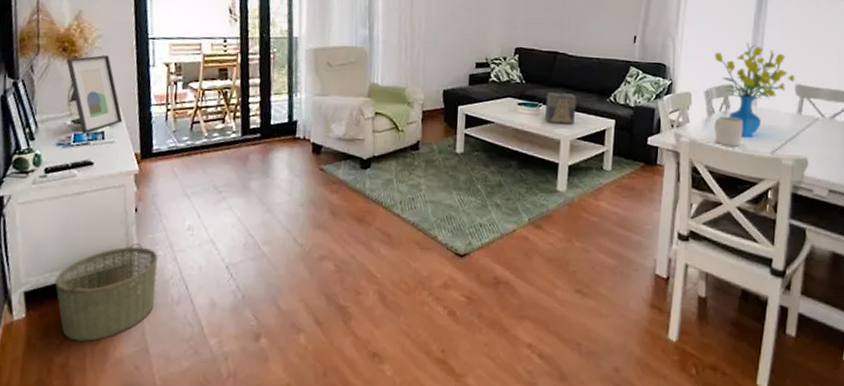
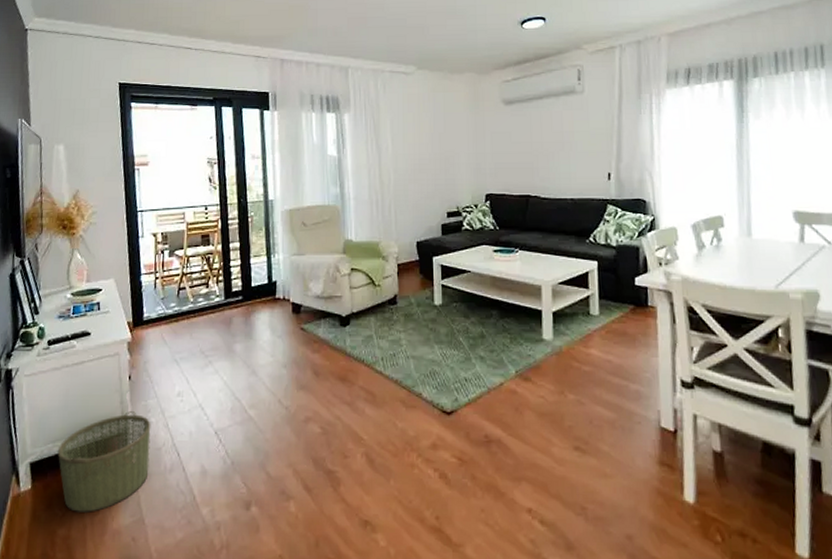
picture frame: present [66,54,123,135] -> none [65,229,116,307]
decorative box: present [545,92,577,125] -> none [522,237,555,269]
bouquet: present [714,42,795,138] -> none [697,170,791,272]
mug: present [714,116,743,147] -> none [706,250,740,283]

